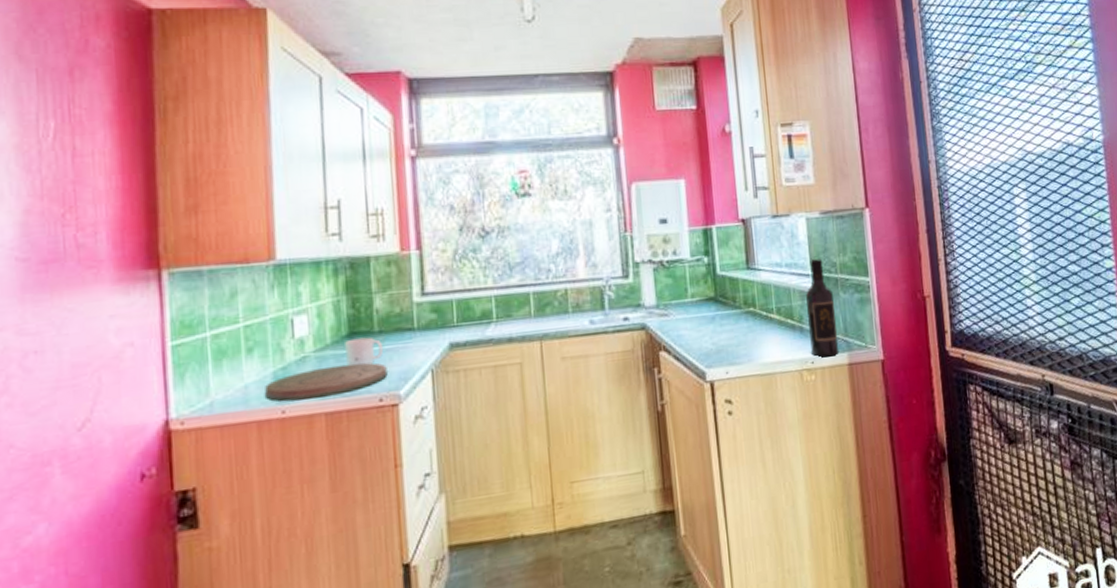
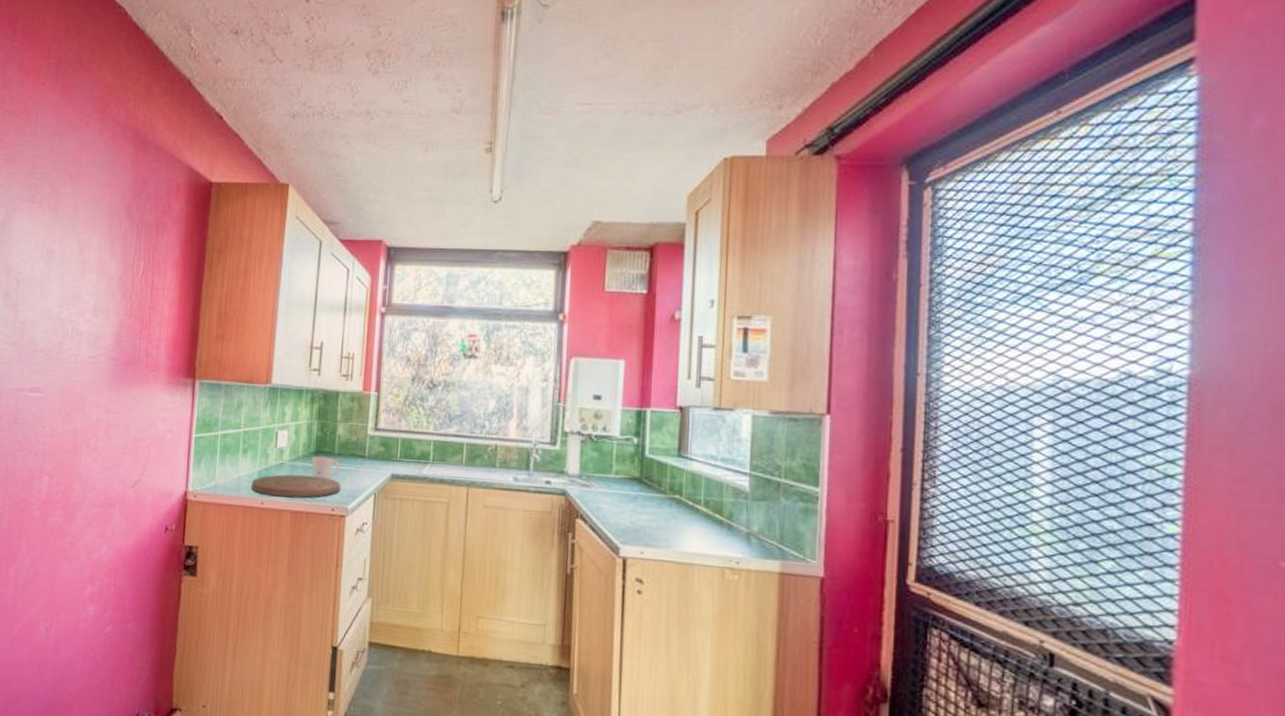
wine bottle: present [806,258,840,358] -> none [738,458,774,562]

